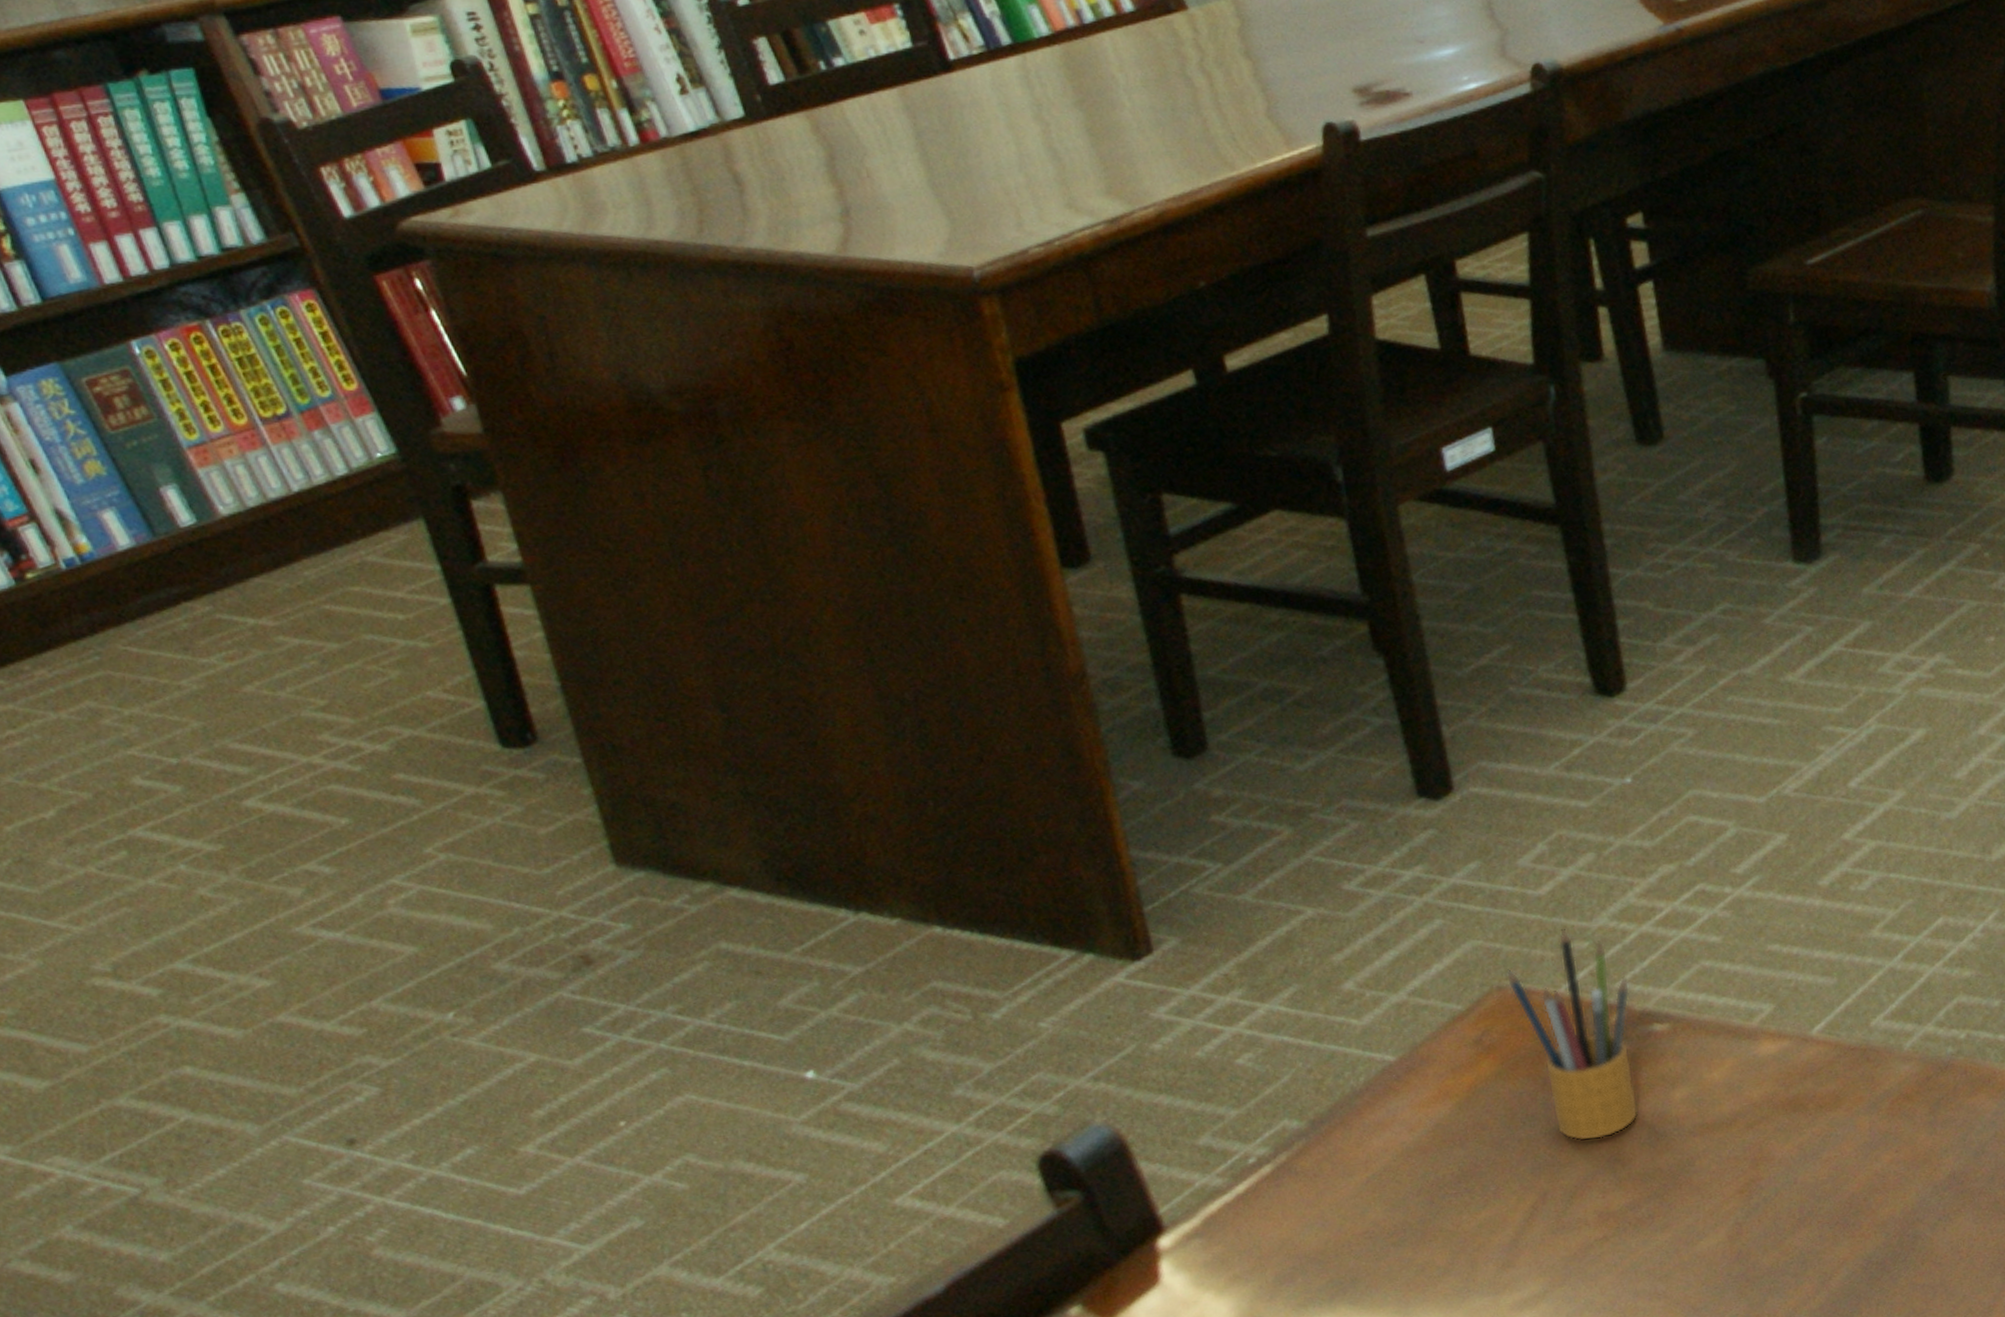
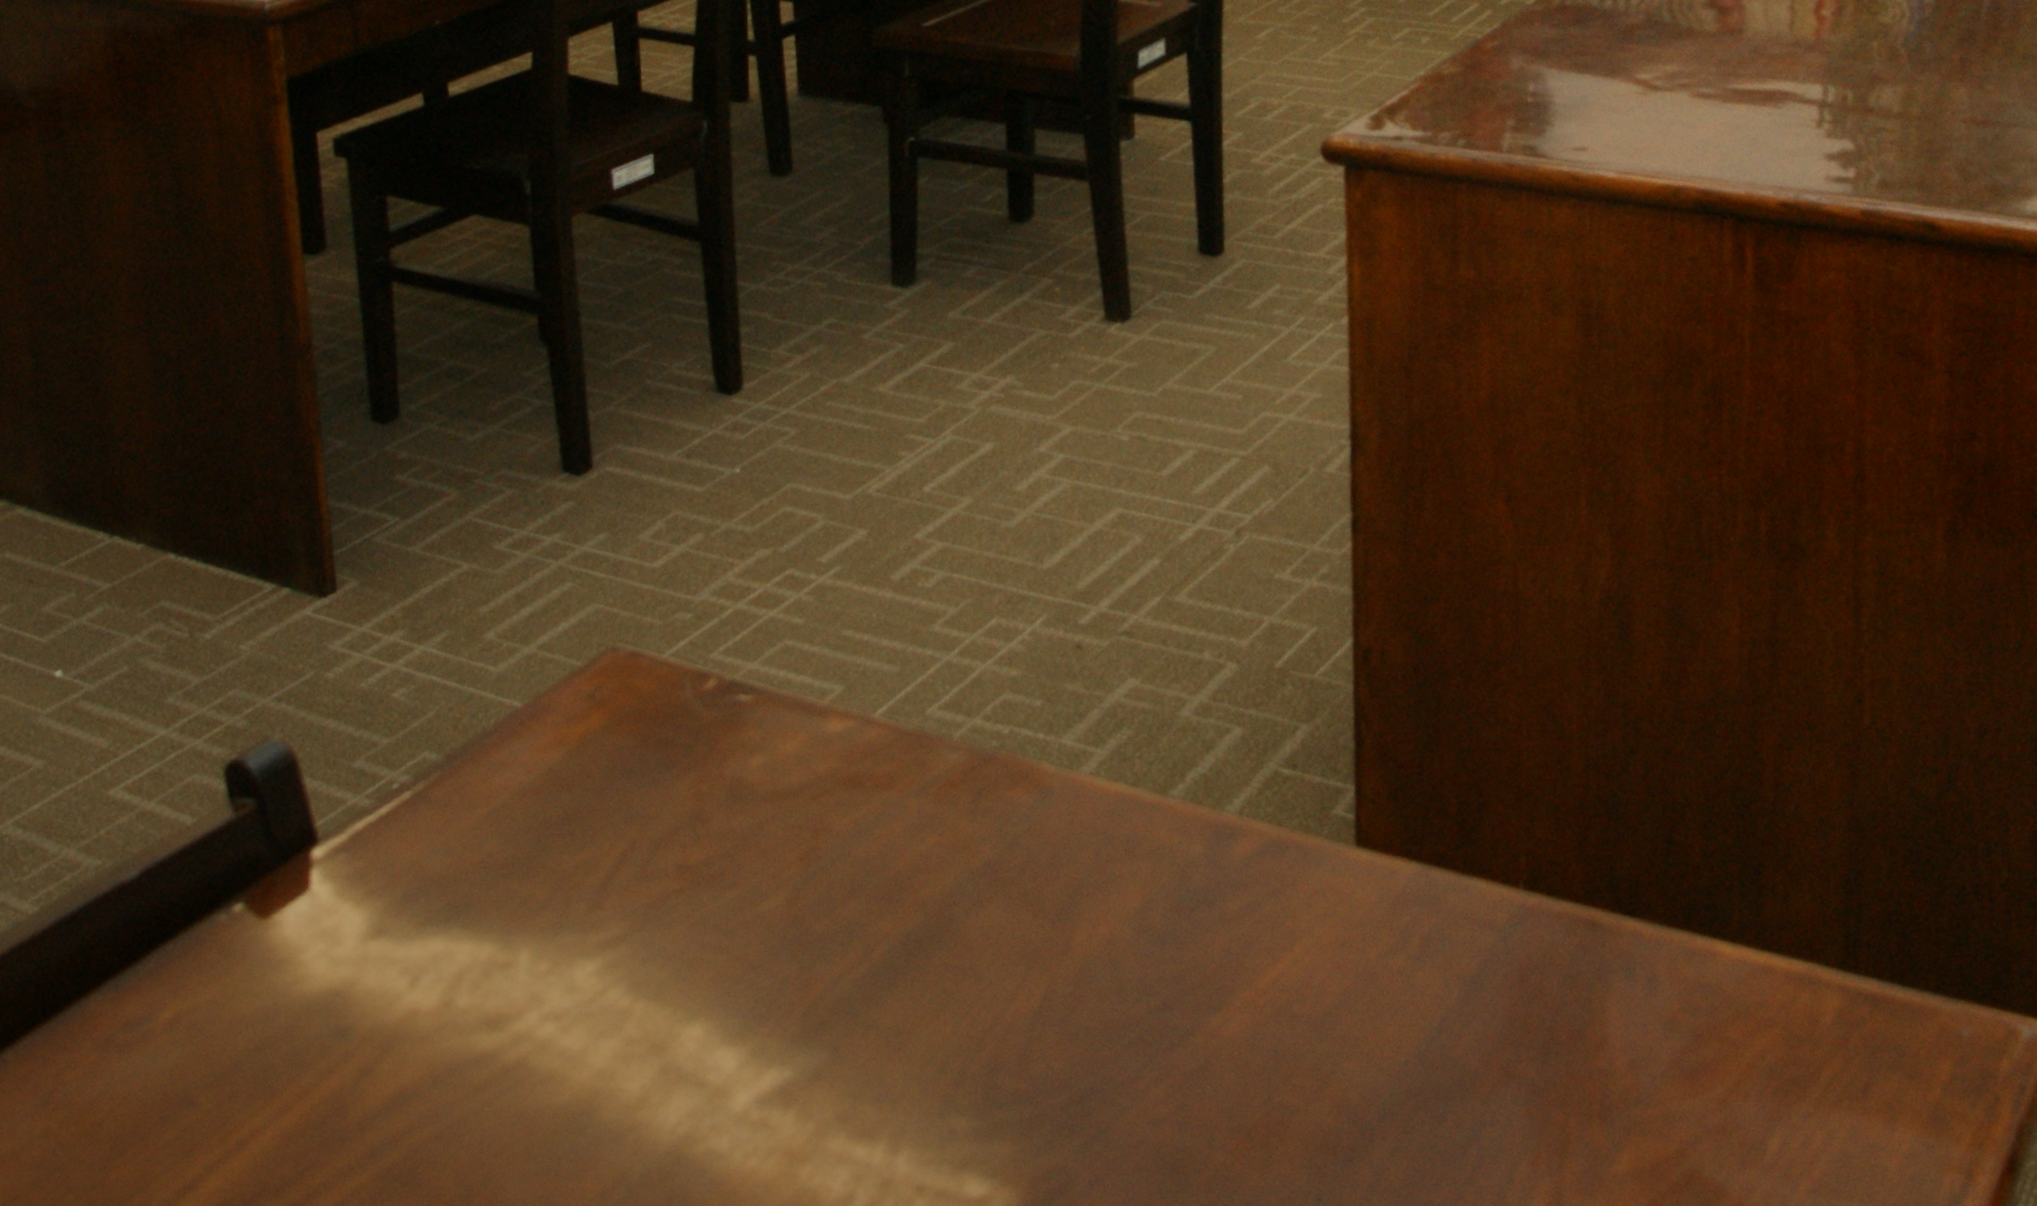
pencil box: present [1505,928,1639,1142] -> none [620,599,723,797]

